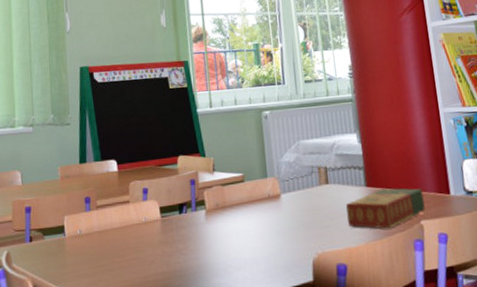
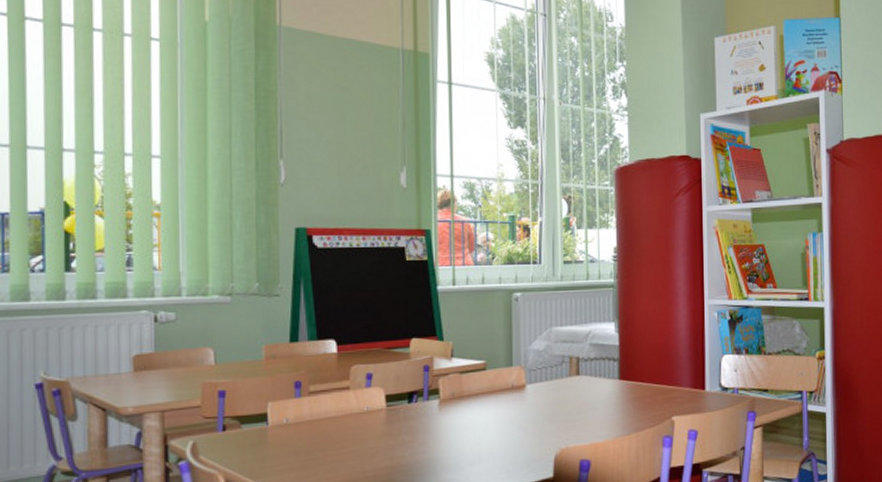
book: present [346,188,425,229] -> none [595,382,678,424]

